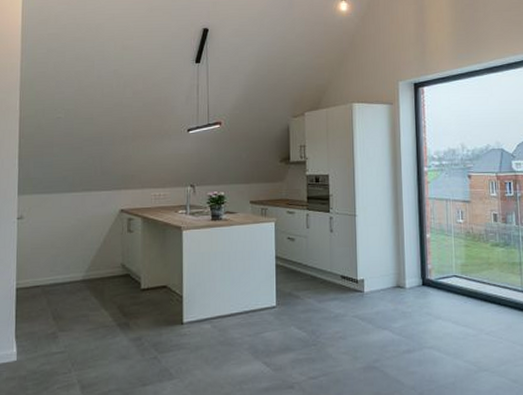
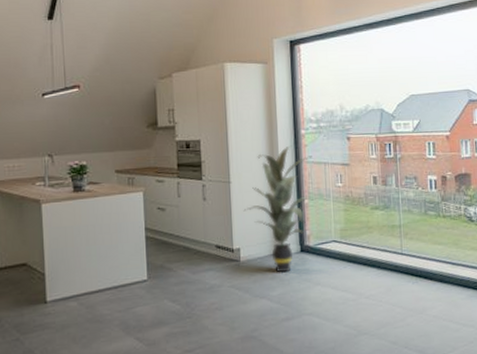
indoor plant: none [368,182,438,305] -> present [243,145,316,273]

